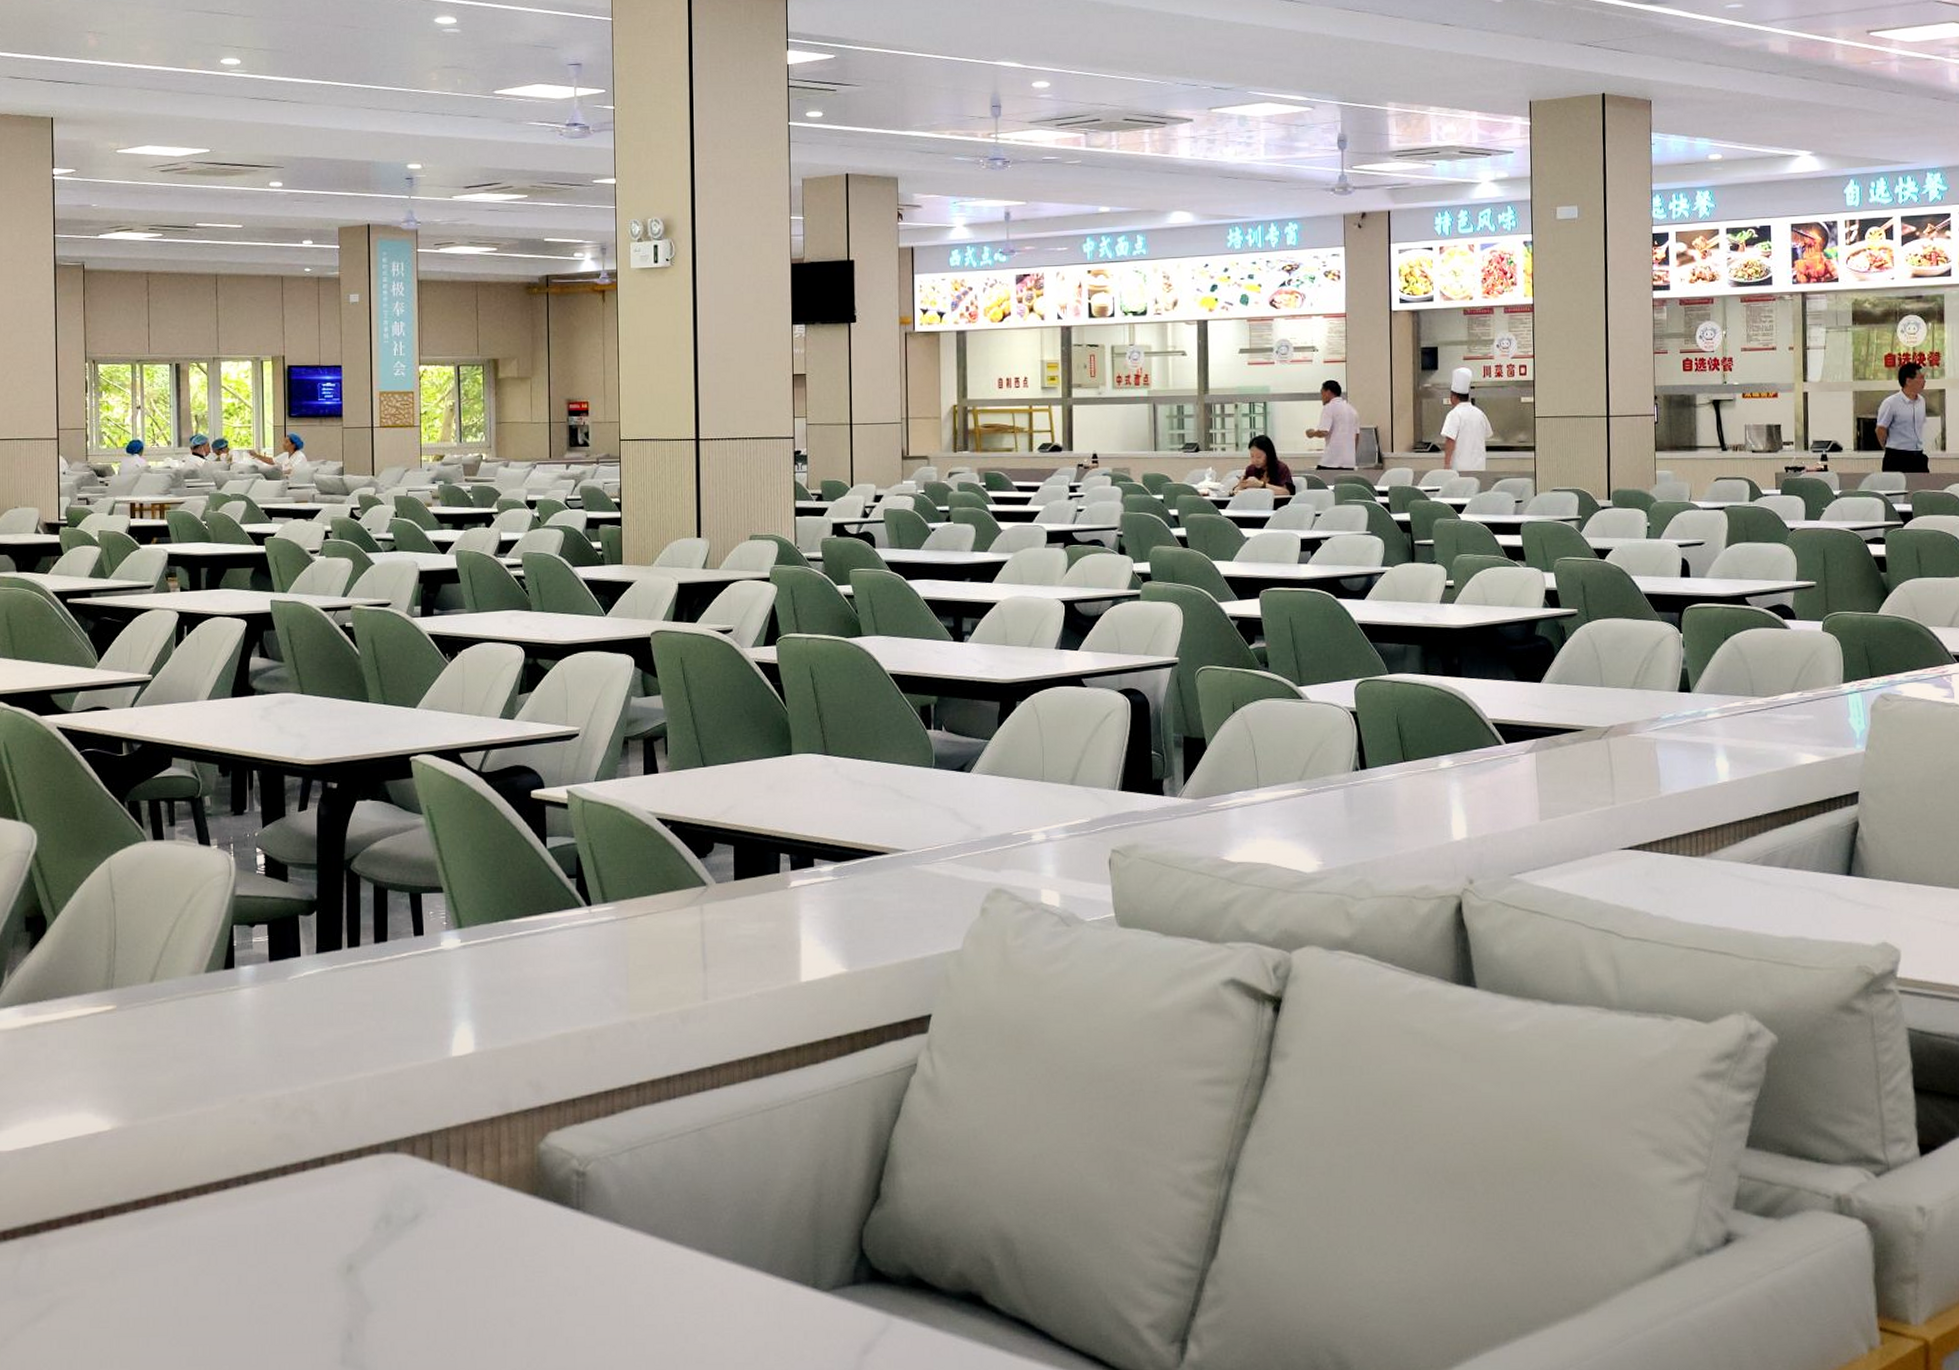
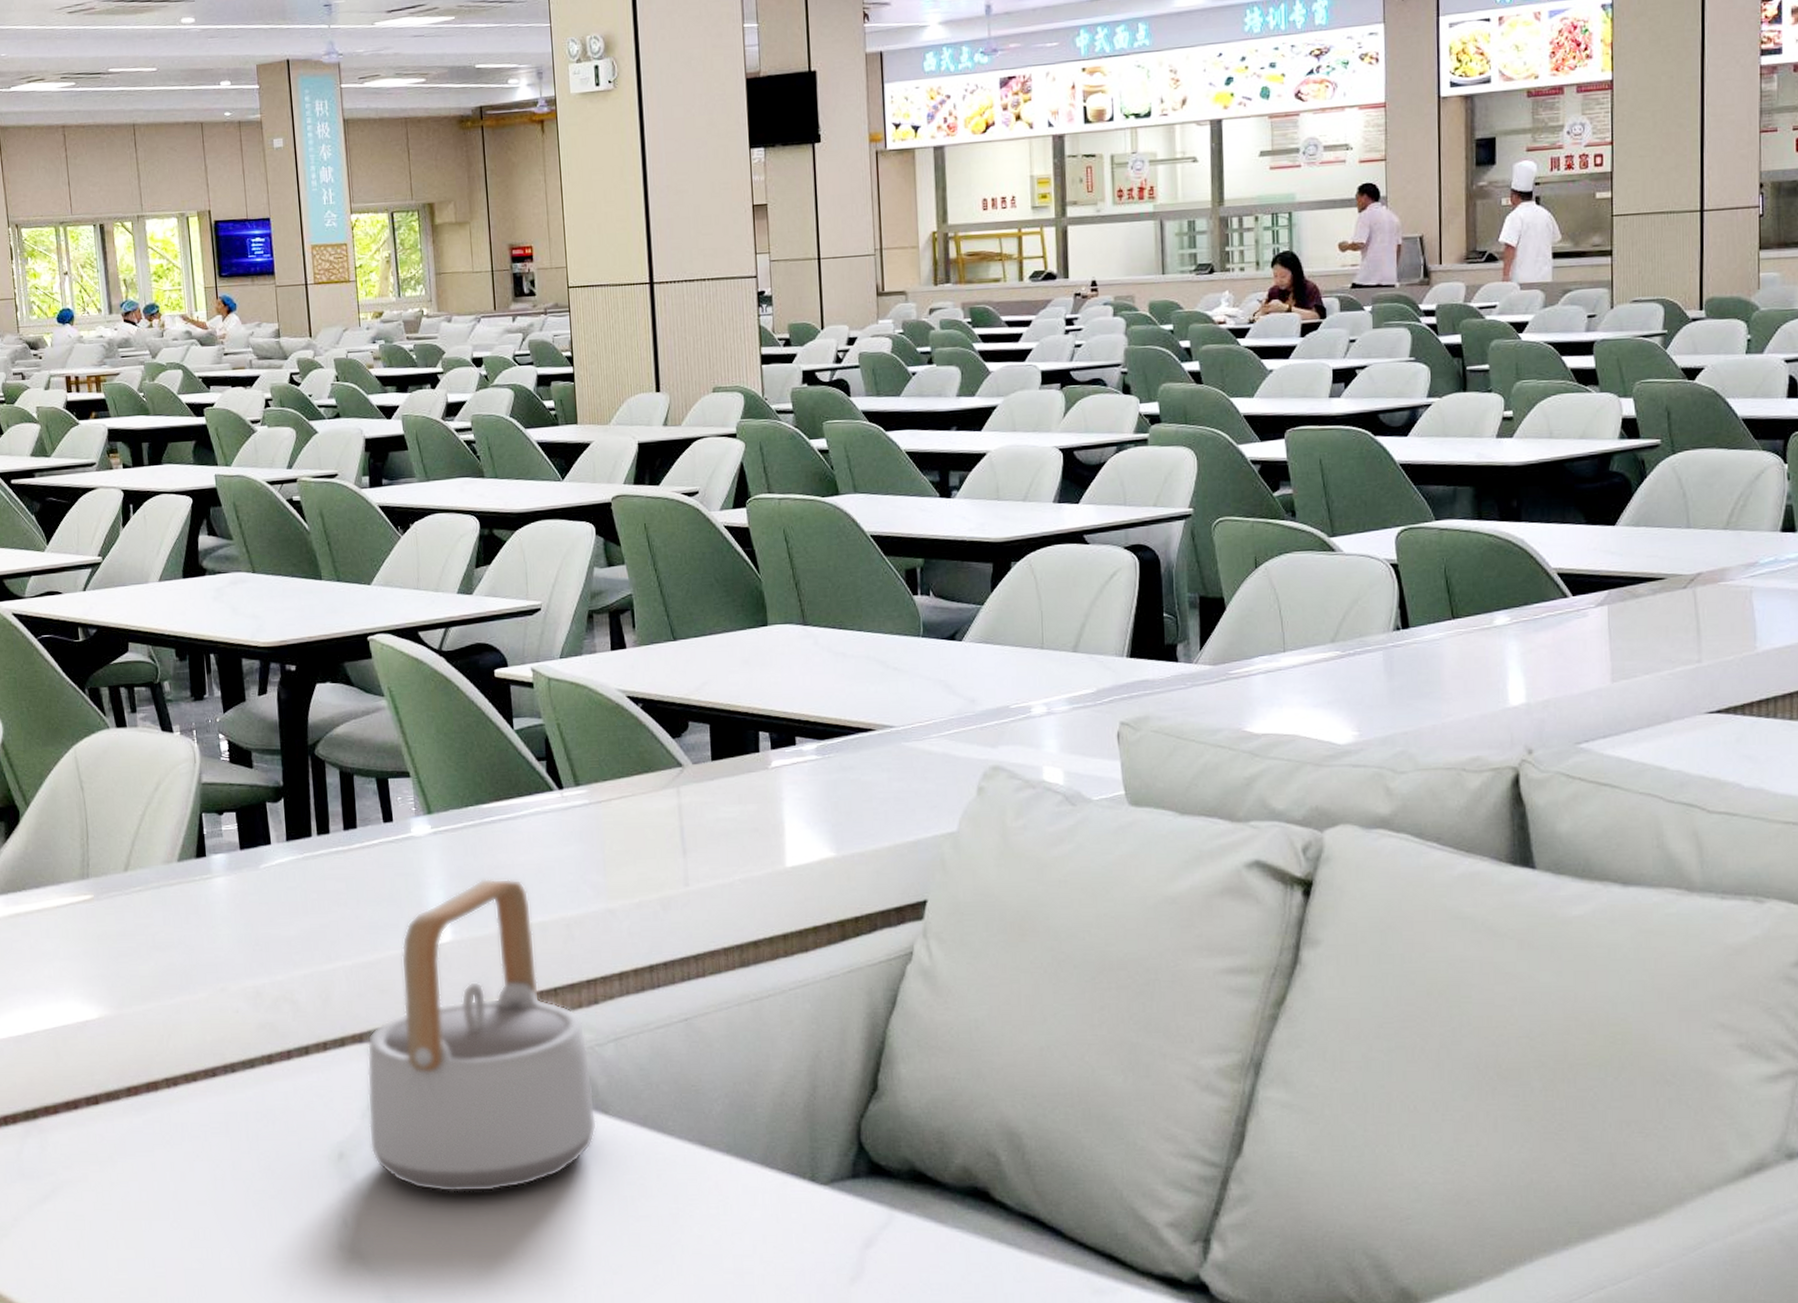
teapot: none [380,991,608,1304] -> present [367,878,598,1193]

